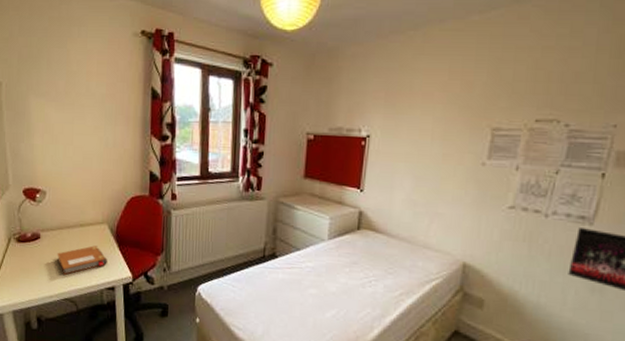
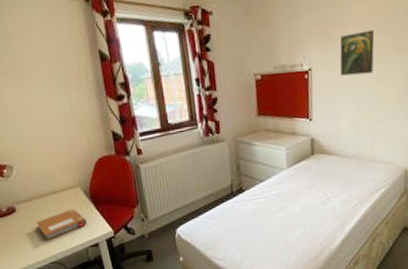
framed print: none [401,103,446,150] -> present [340,30,375,76]

